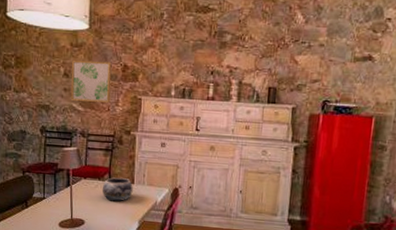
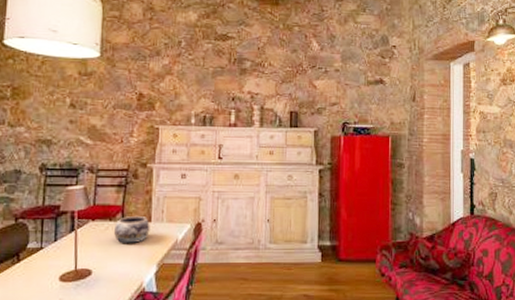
wall art: present [71,60,112,103] -> none [78,89,126,134]

